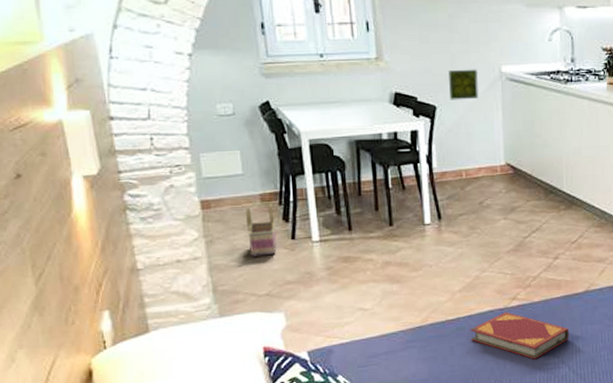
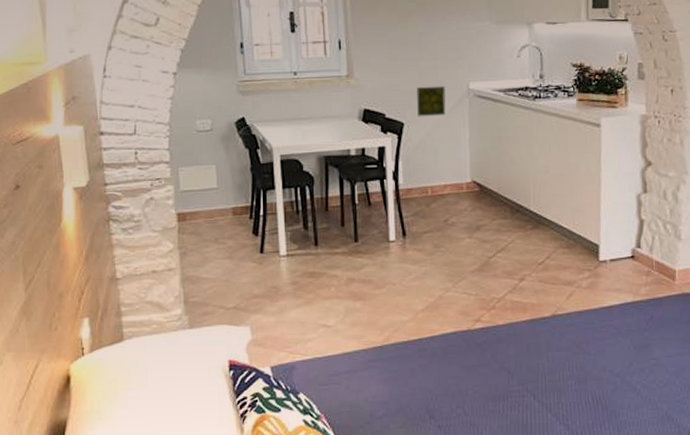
basket: present [246,204,277,257] -> none [218,218,246,269]
hardback book: present [470,312,569,359] -> none [432,334,535,386]

